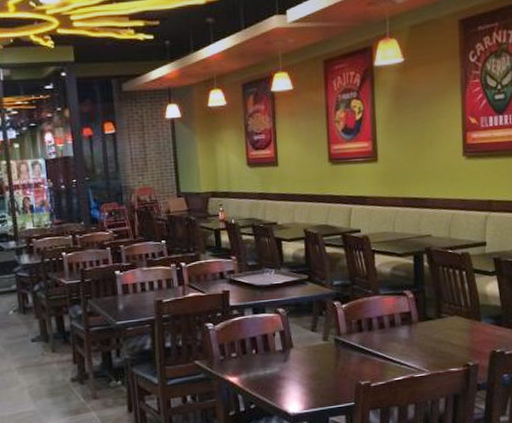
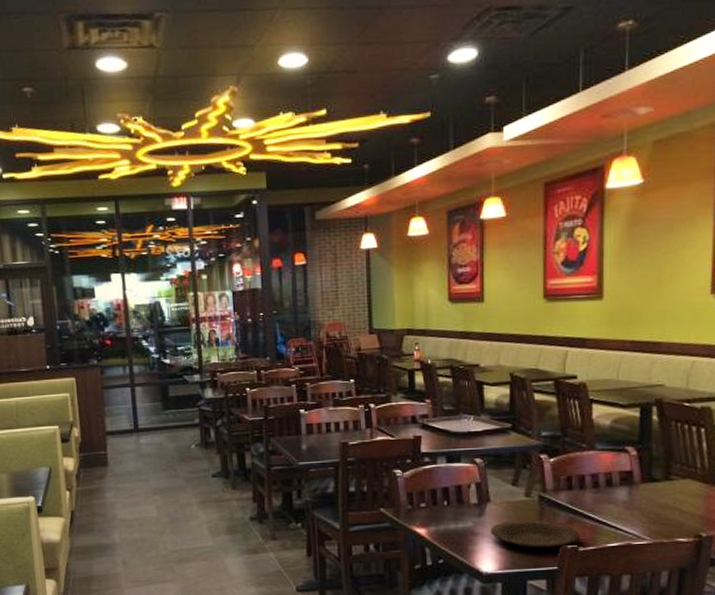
plate: none [294,361,371,388] -> present [490,520,580,549]

